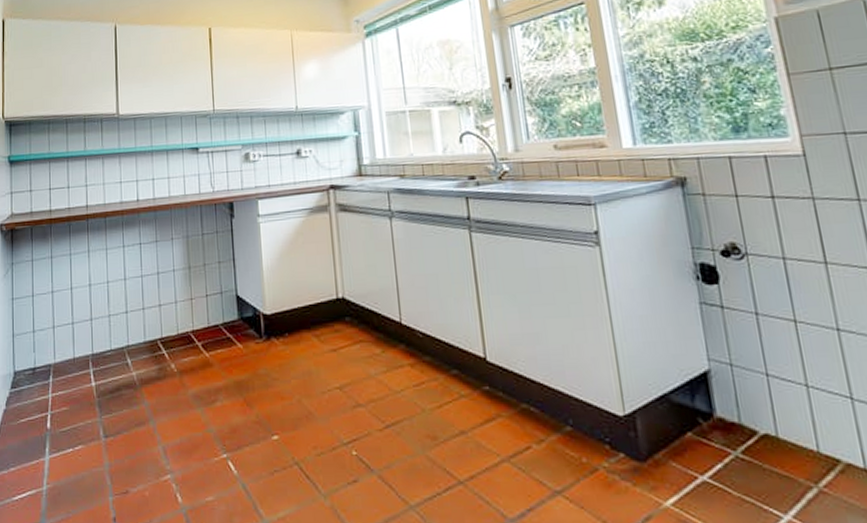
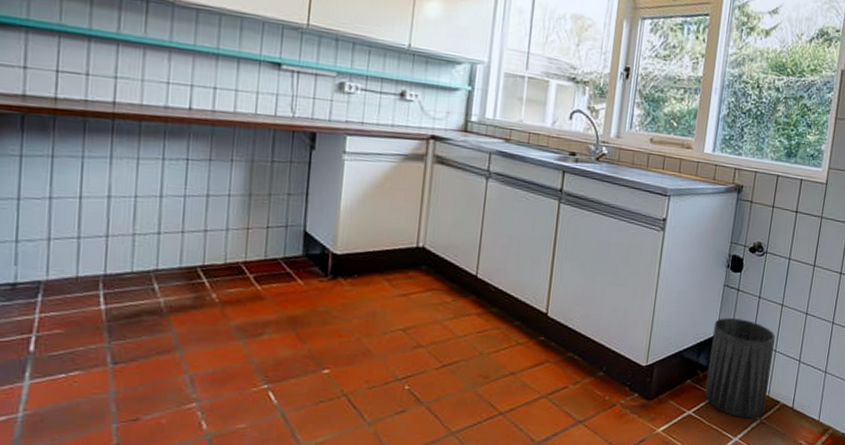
trash can: none [701,345,821,486] -> present [704,318,775,419]

